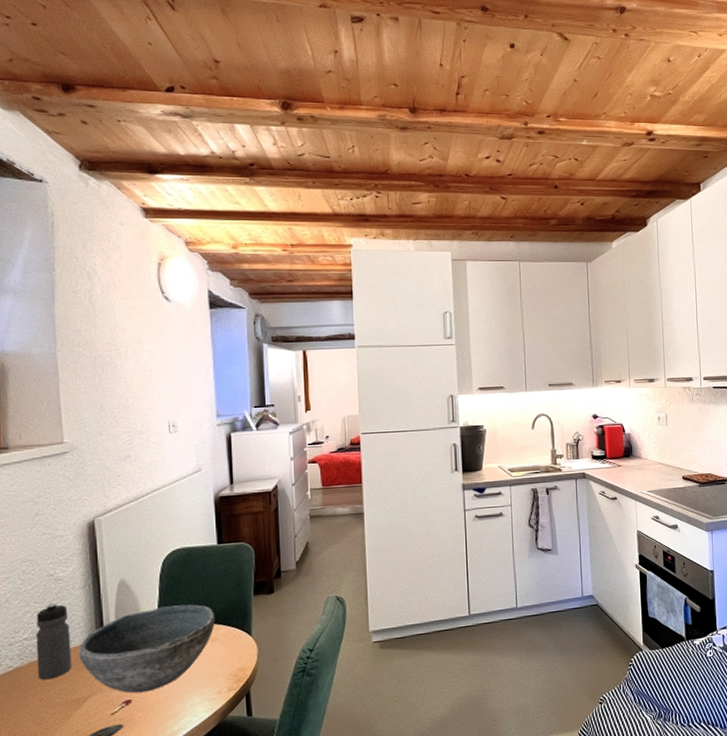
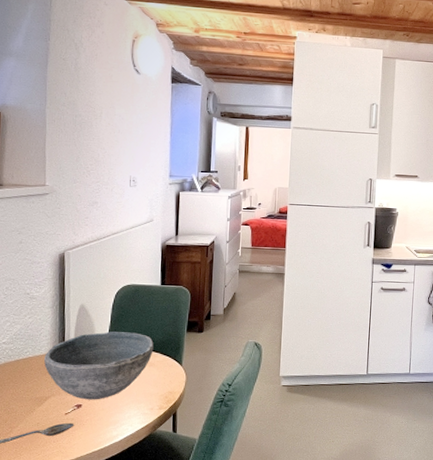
water bottle: present [35,603,72,680] -> none [11,317,39,378]

